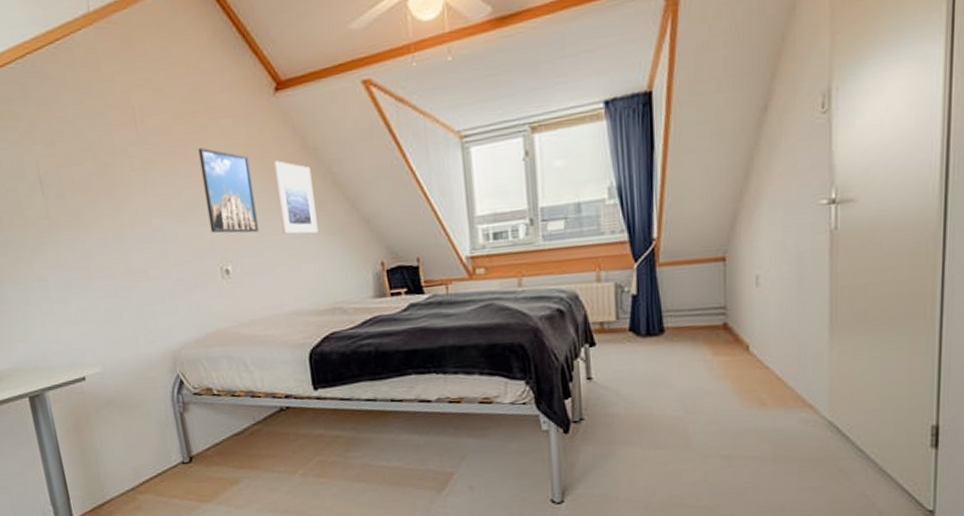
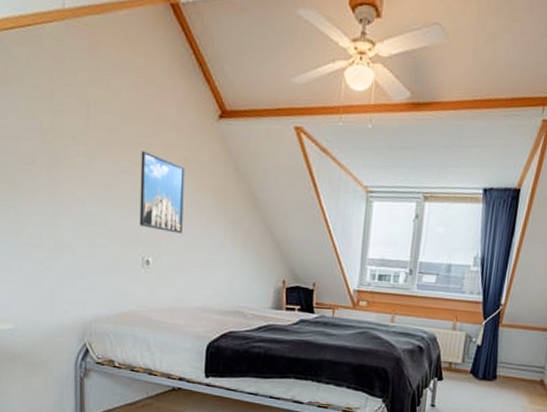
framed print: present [273,160,319,235] -> none [202,176,237,245]

